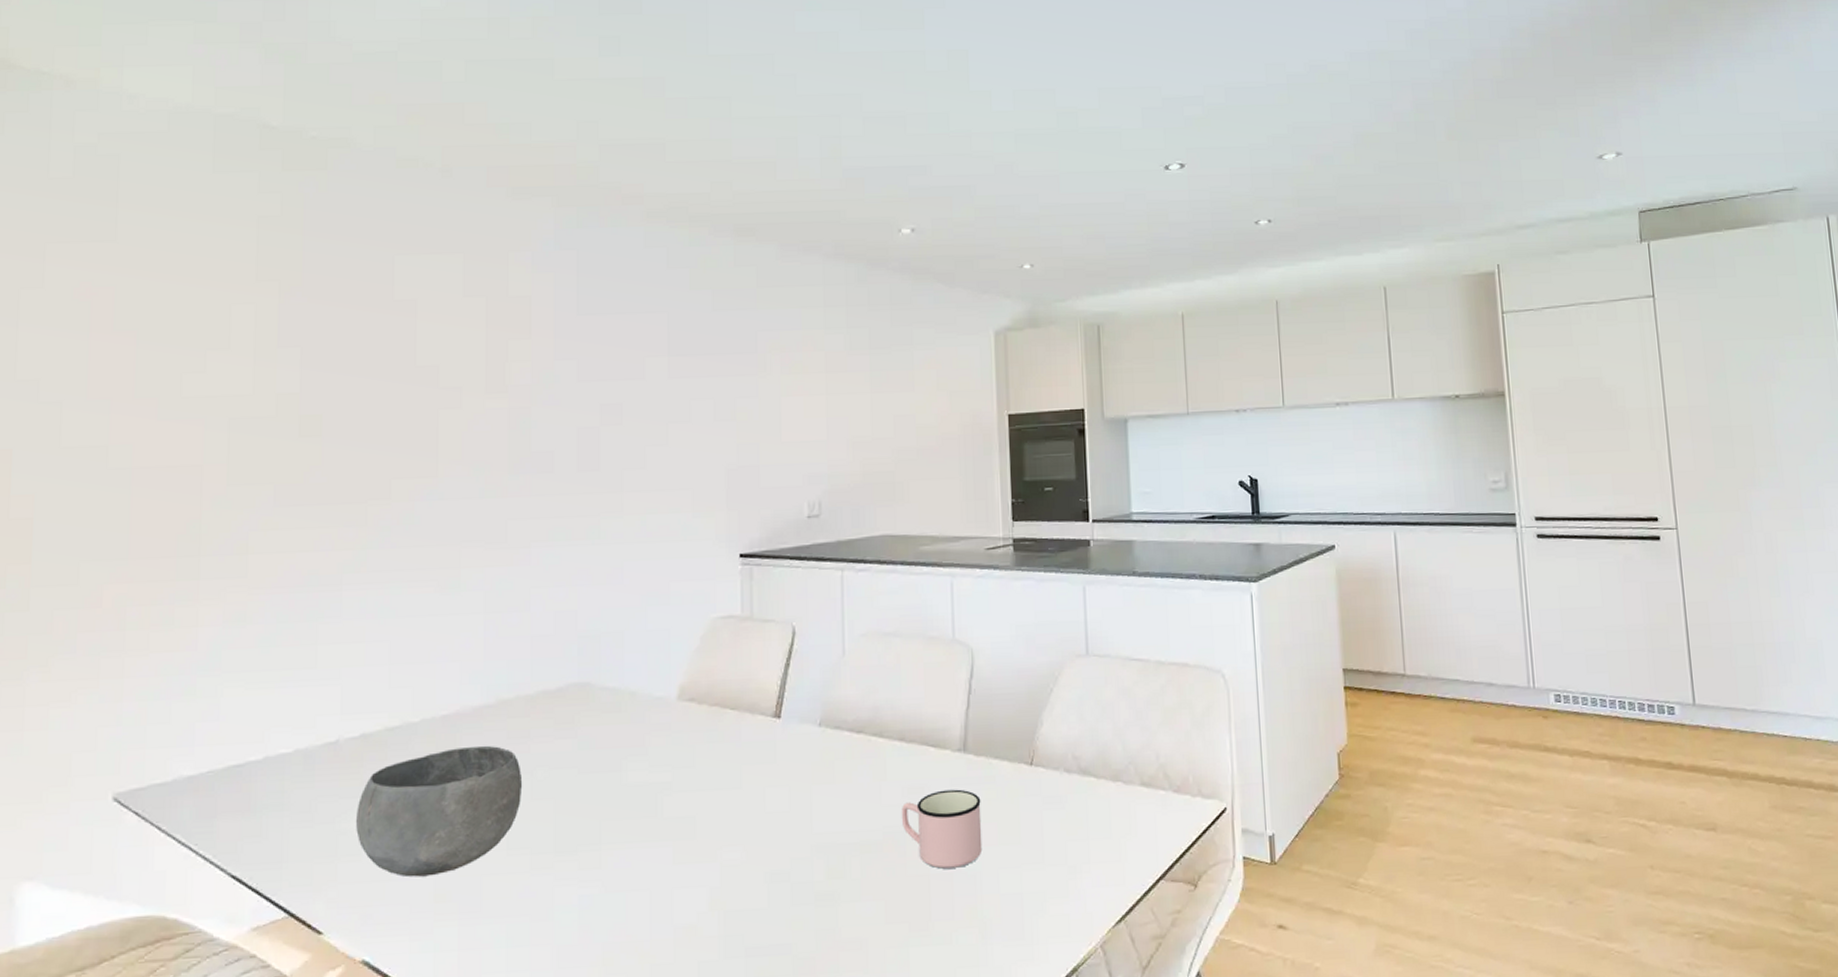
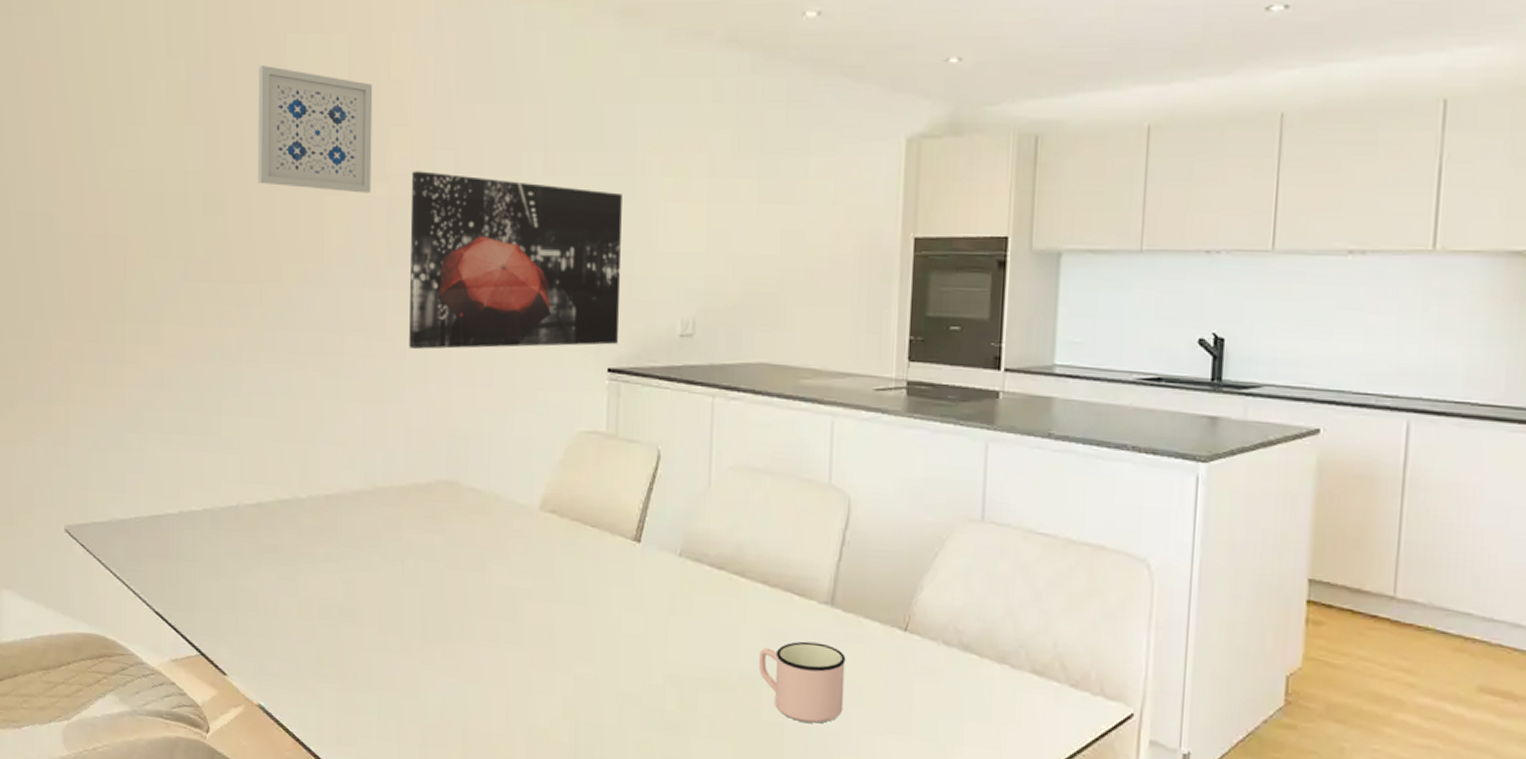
bowl: present [356,745,523,877] -> none [253,527,395,641]
wall art: none [362,286,490,406] -> present [257,66,373,193]
wall art: none [532,381,749,554] -> present [409,171,622,349]

